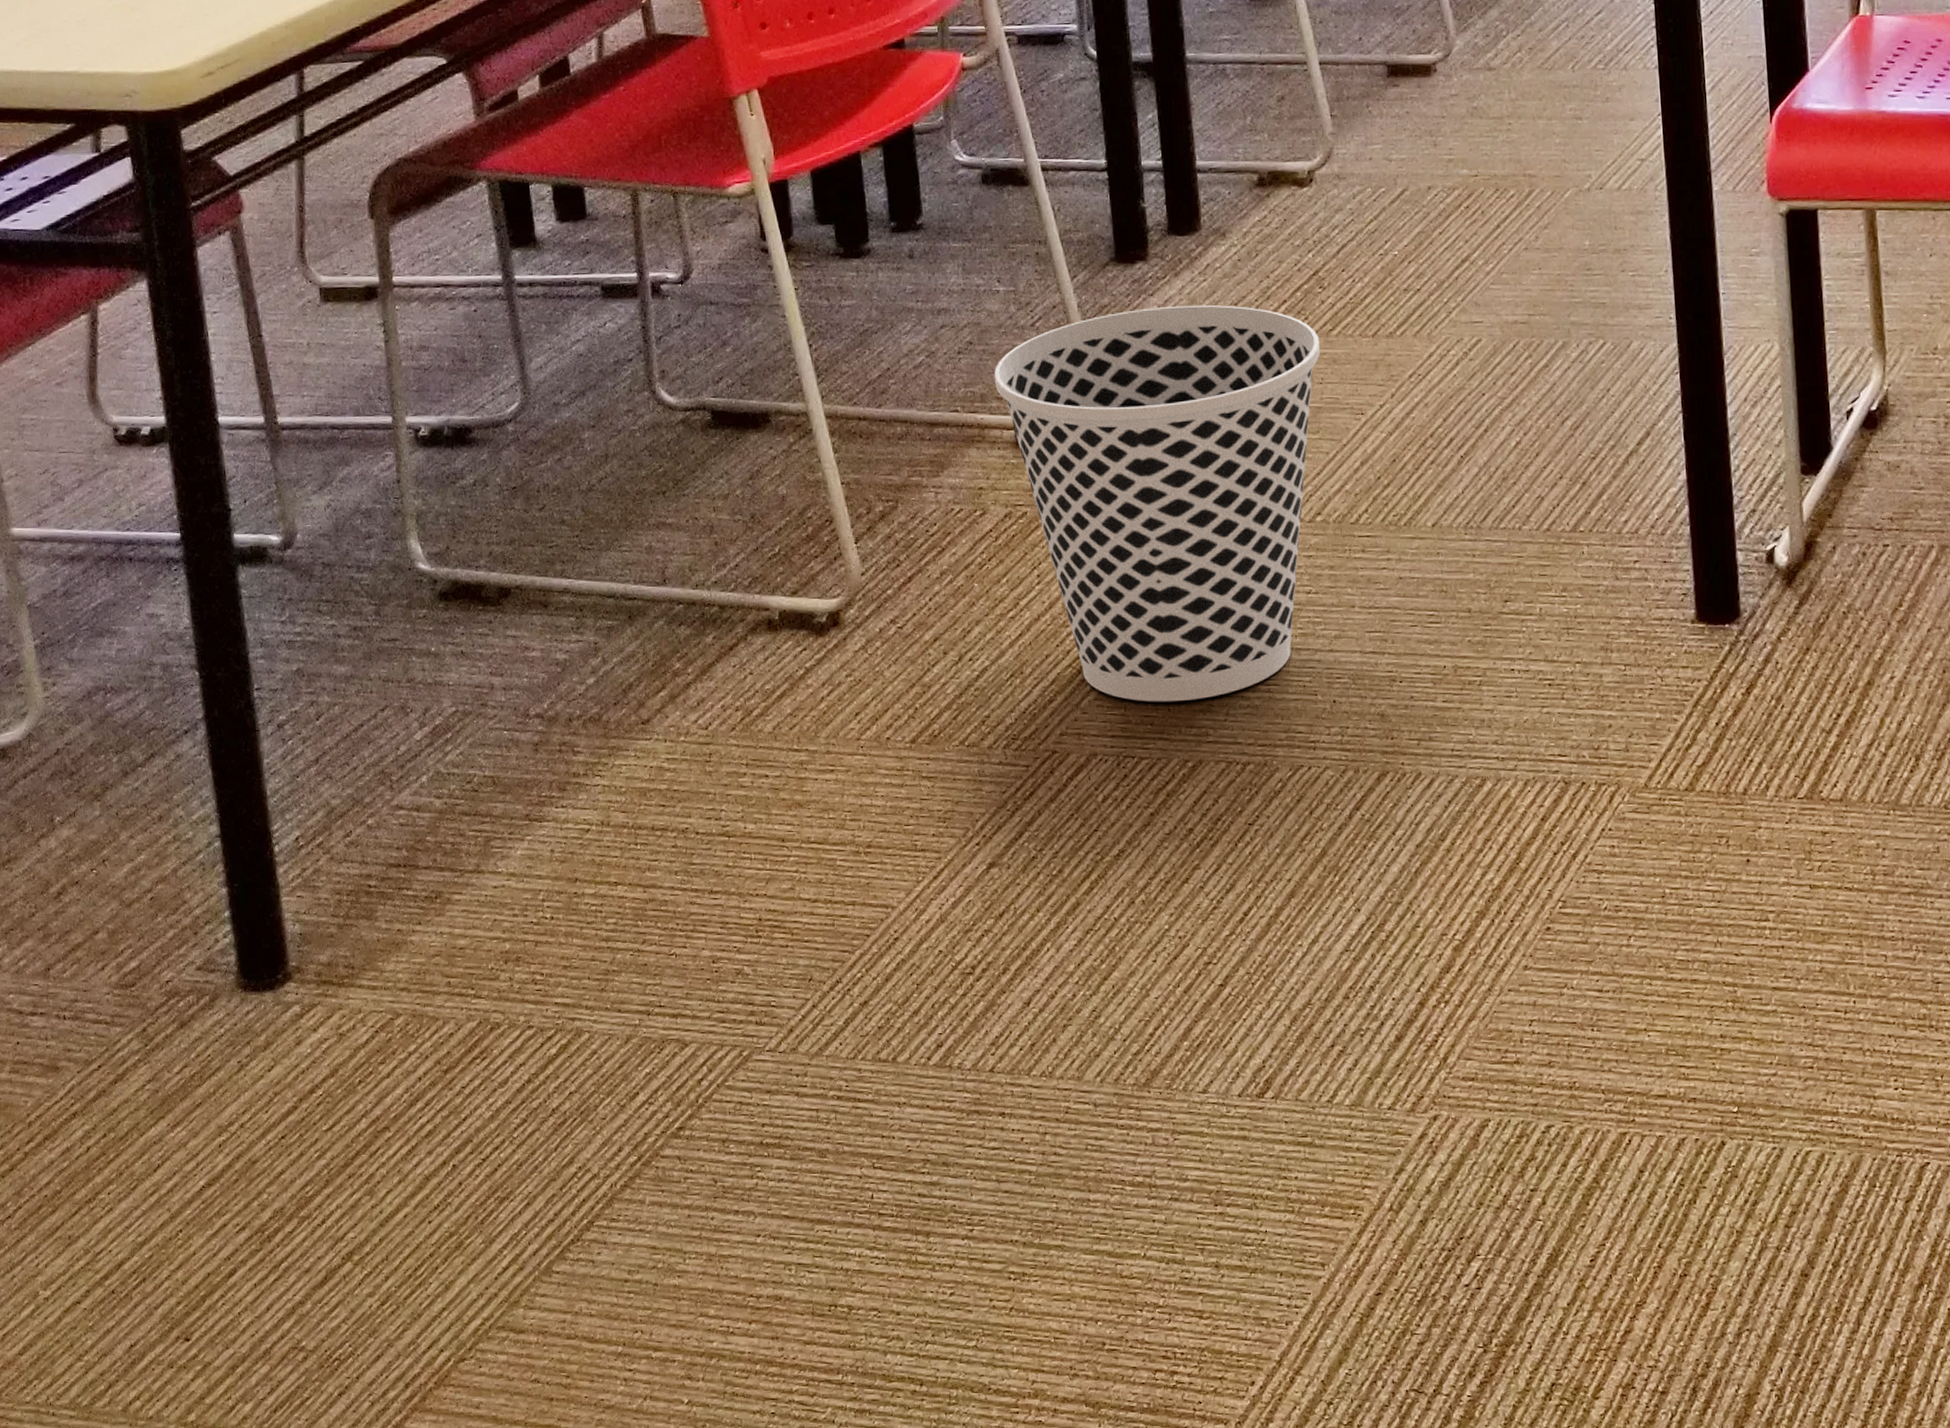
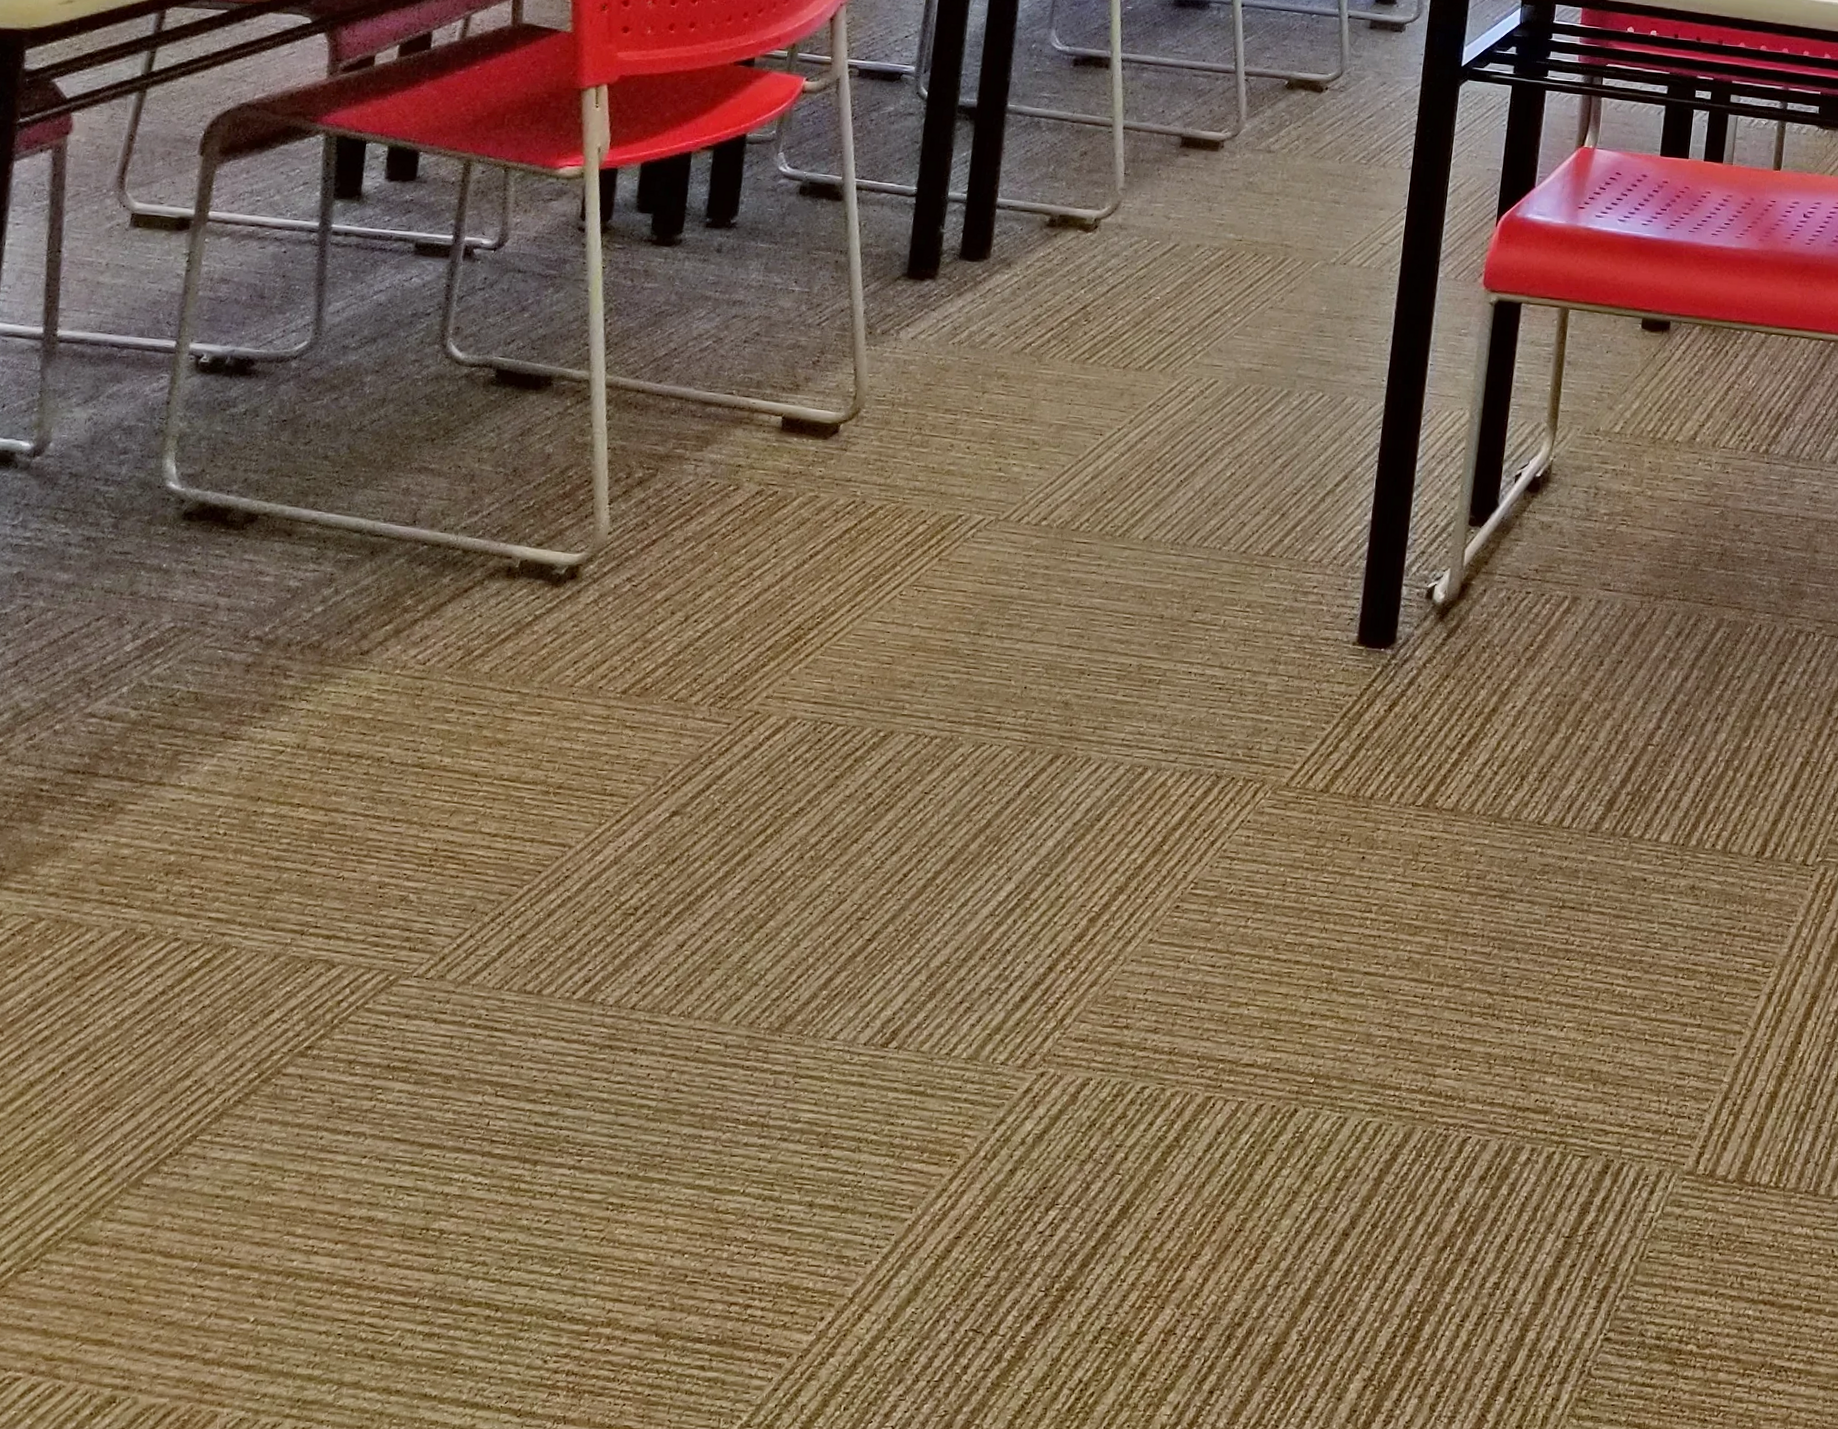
wastebasket: present [994,305,1321,702] -> none [772,321,1076,676]

